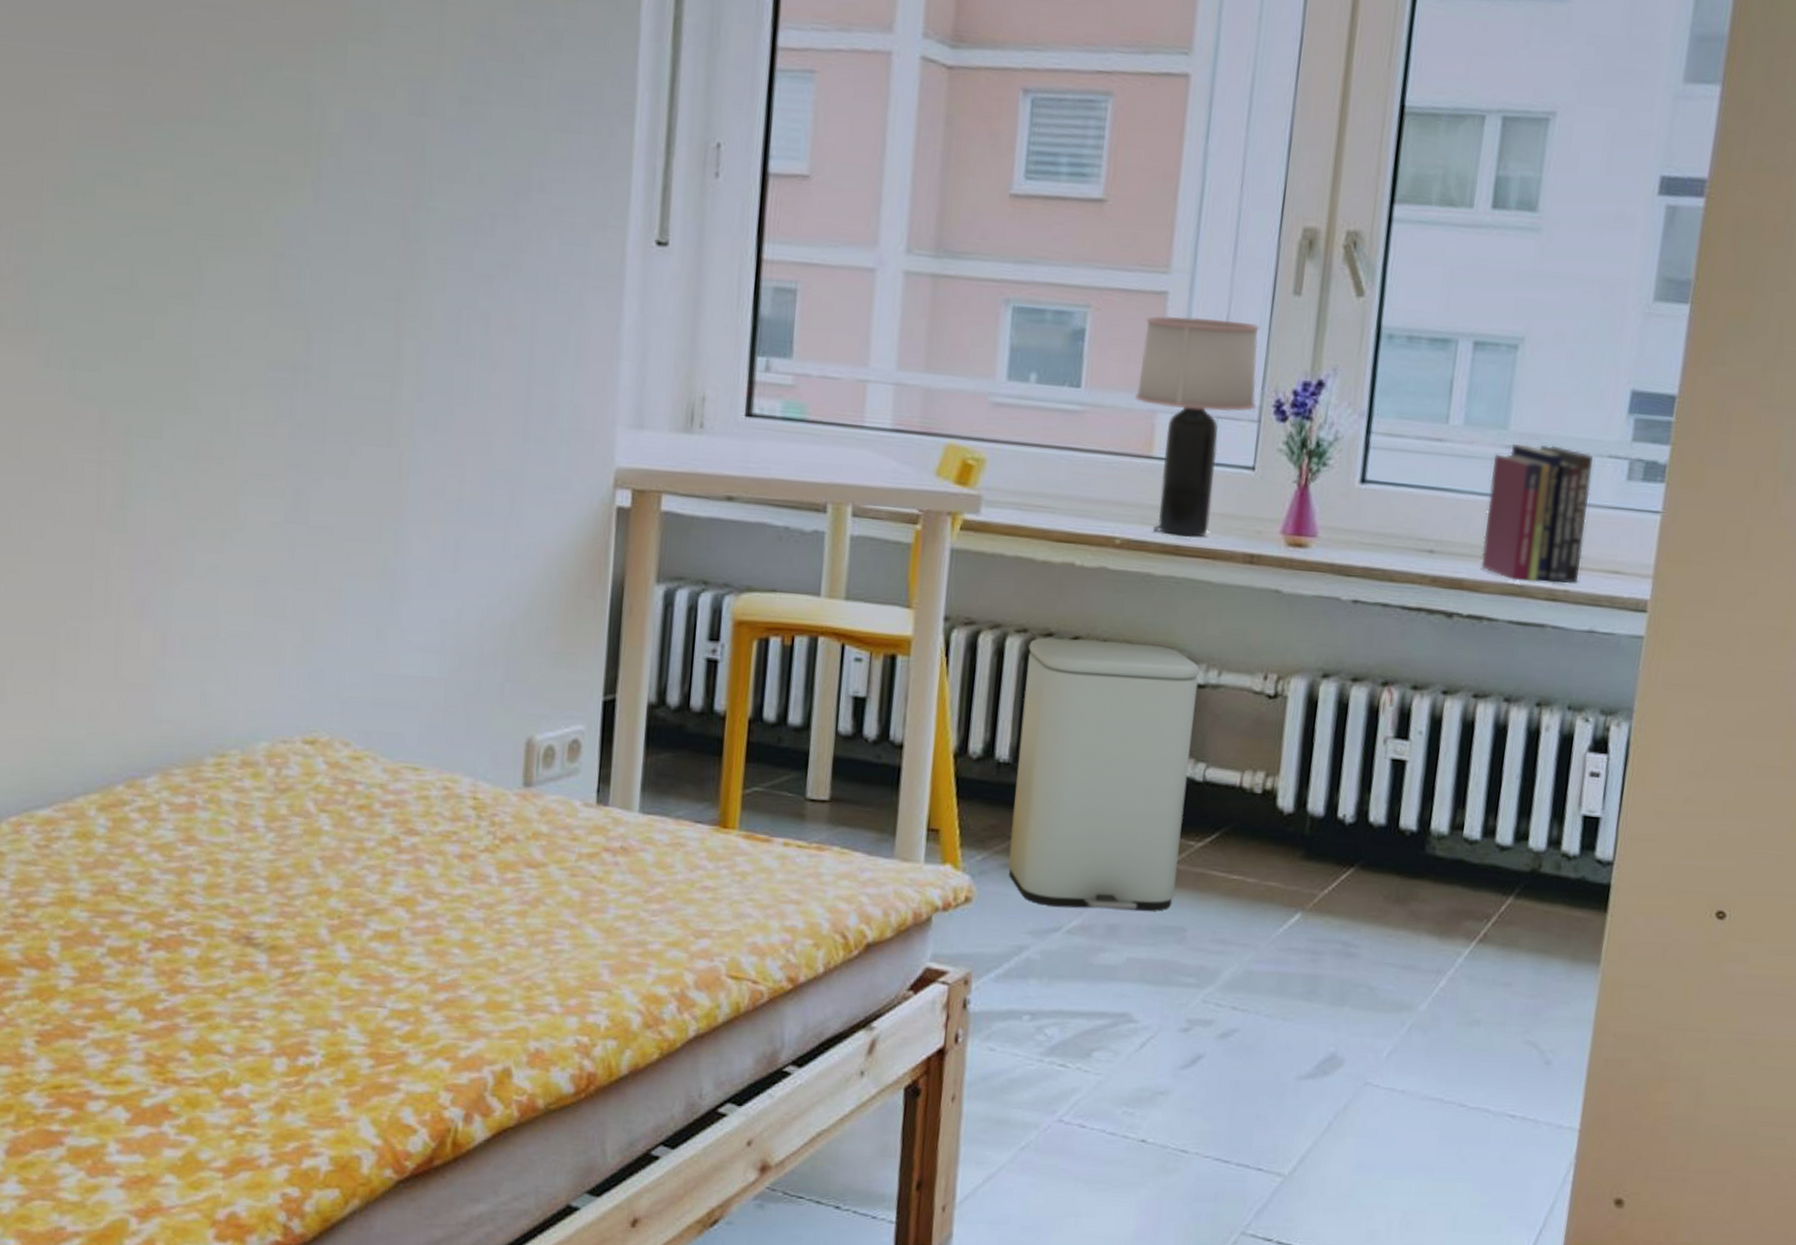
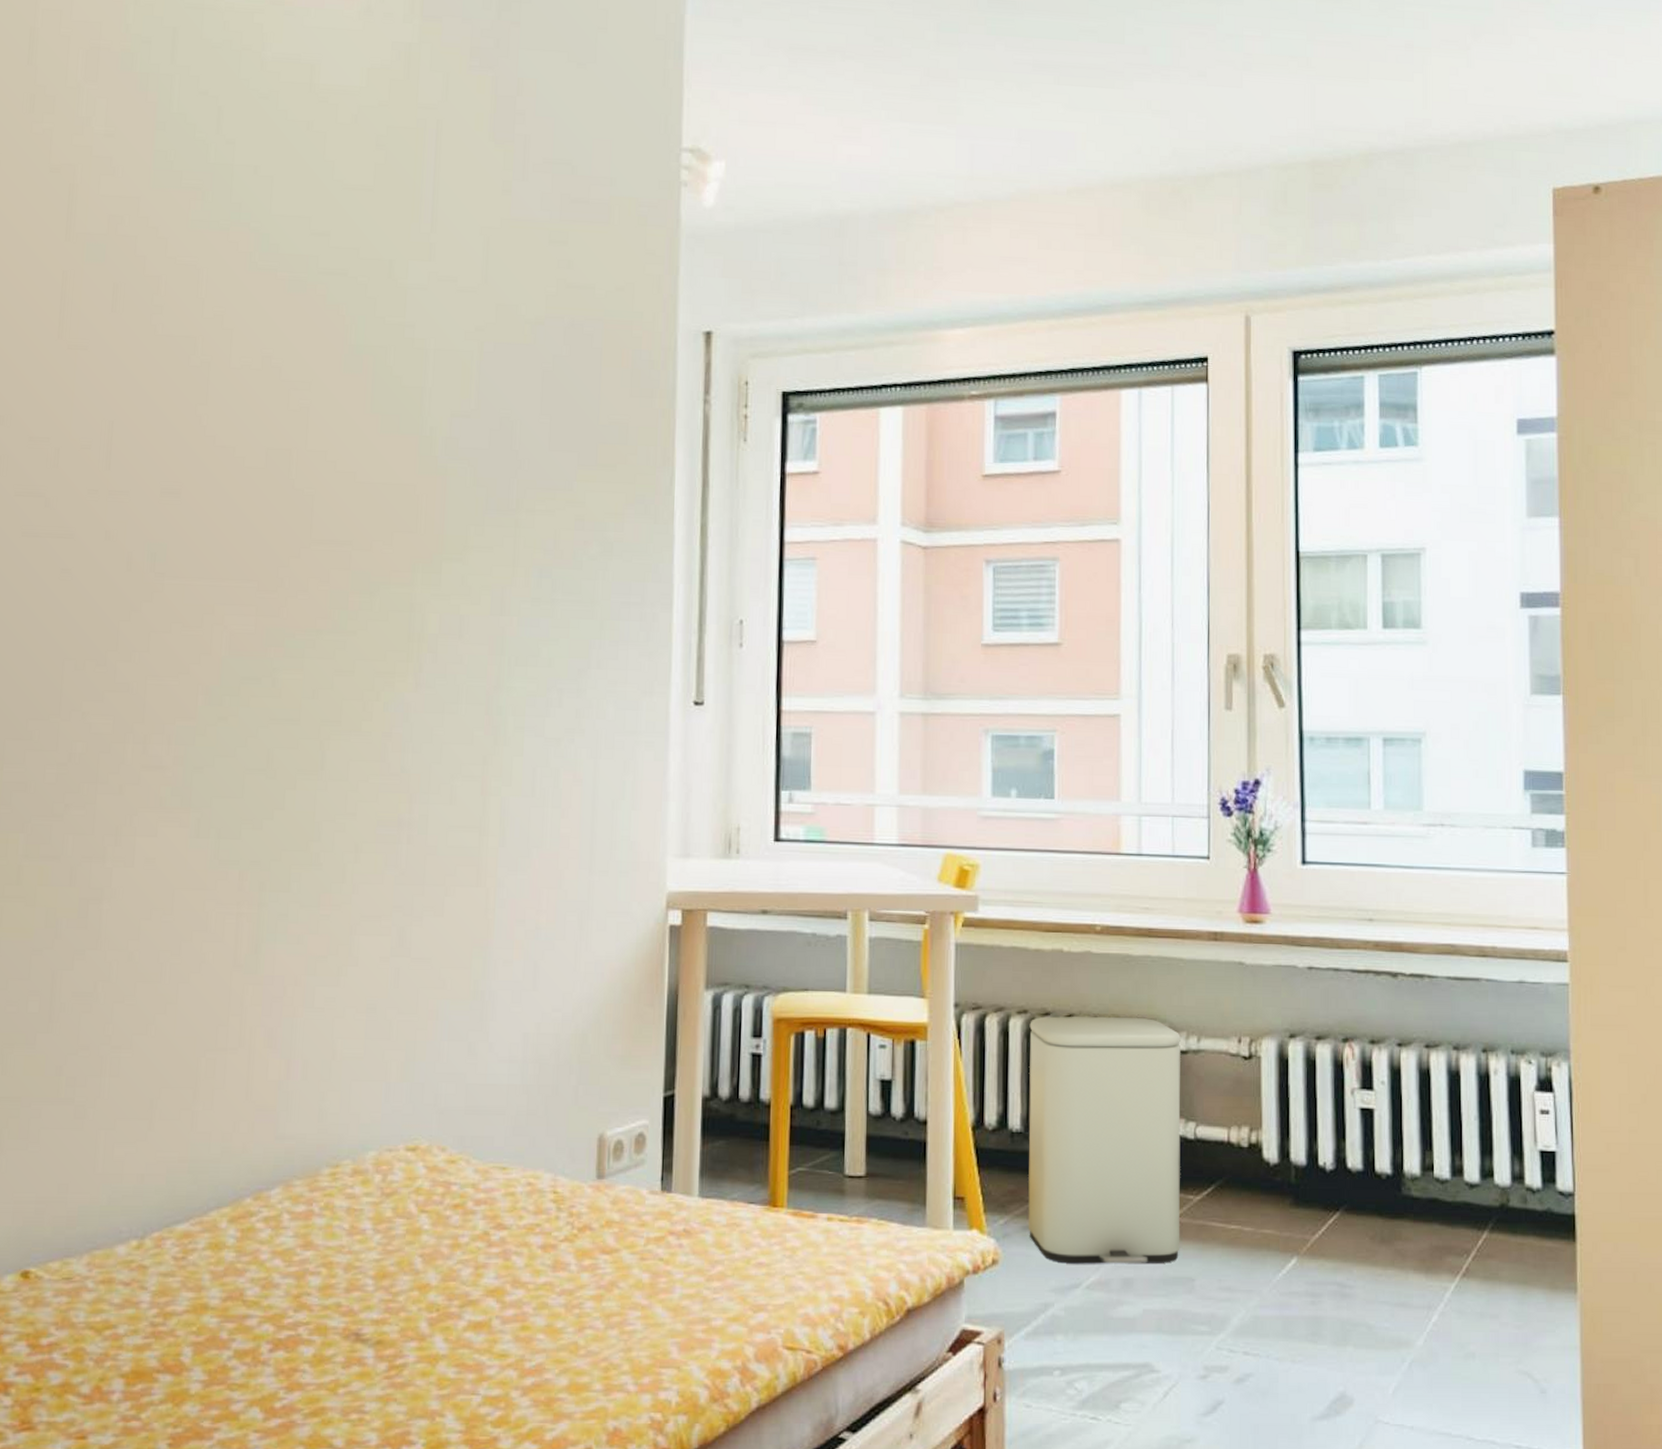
table lamp: present [1135,315,1259,538] -> none [1101,733,1205,922]
books: present [1481,444,1594,584] -> none [1414,821,1503,942]

